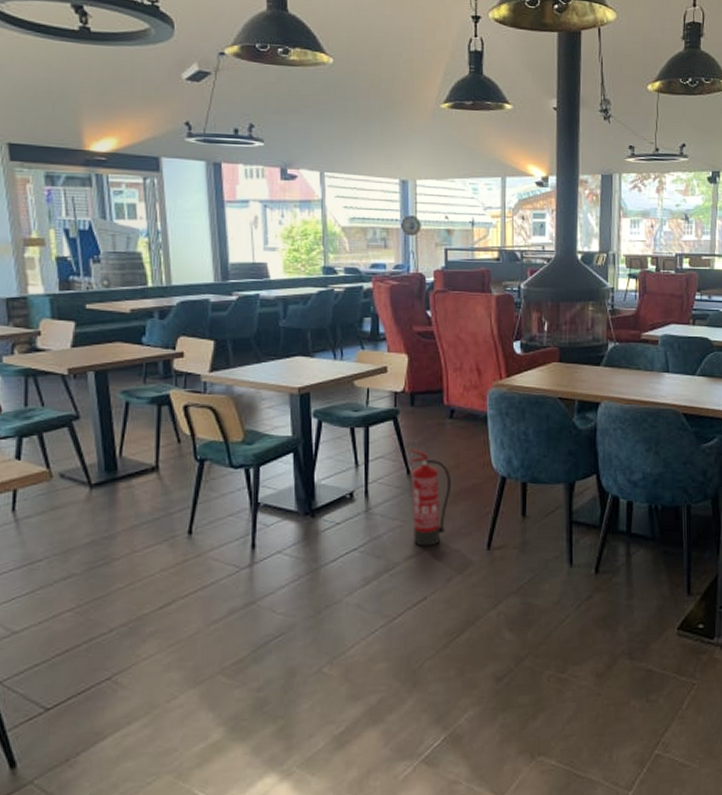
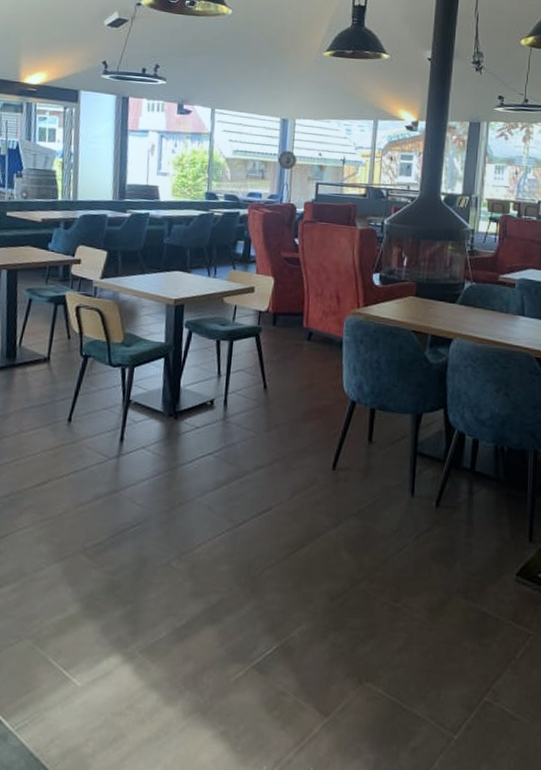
fire extinguisher: present [408,448,452,547] -> none [263,364,304,460]

